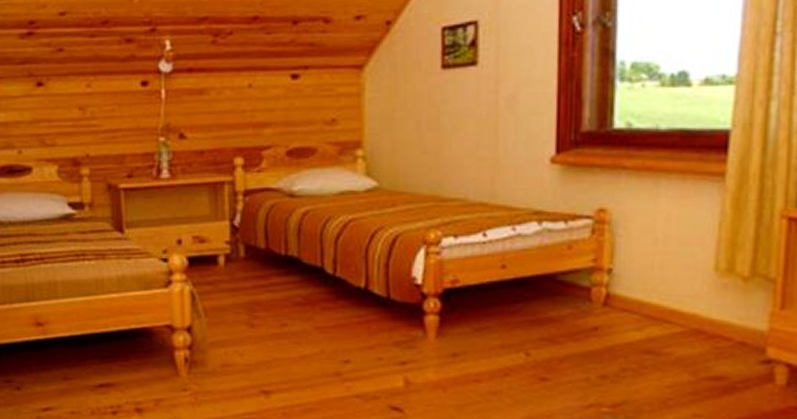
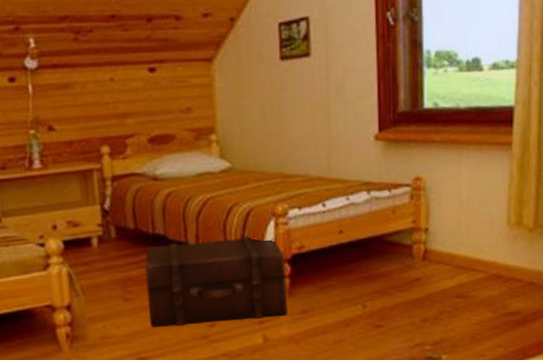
suitcase: none [274,266,436,359] -> present [144,237,288,327]

